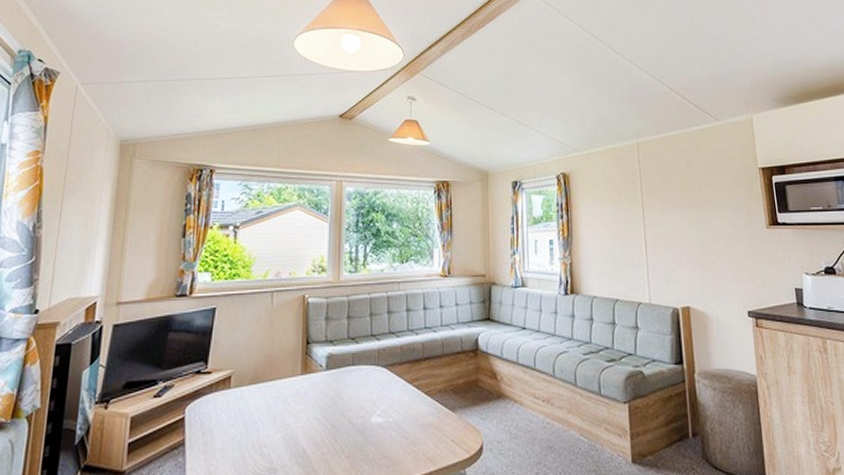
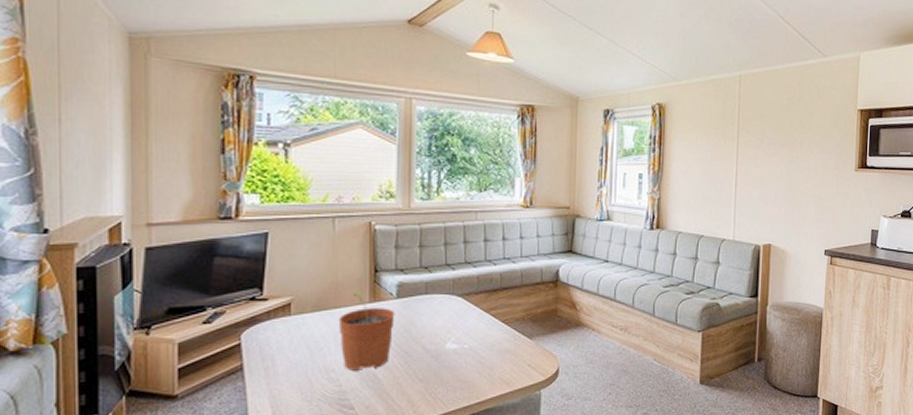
plant pot: none [272,363,324,446] -> present [338,291,395,371]

